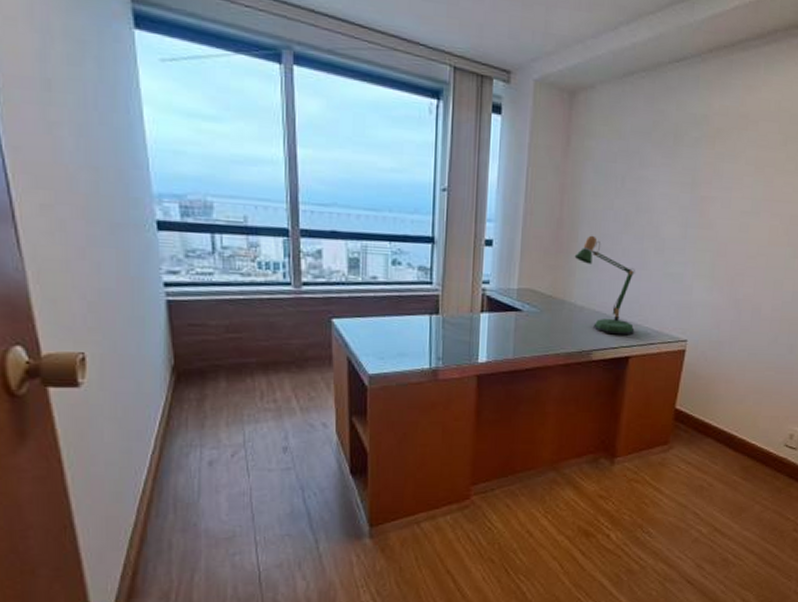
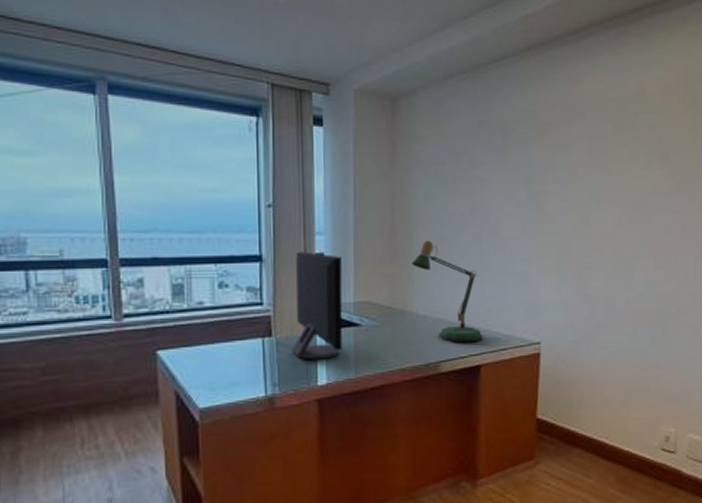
computer monitor: none [456,236,509,339] -> present [292,251,343,360]

